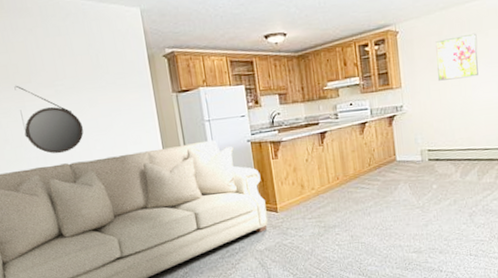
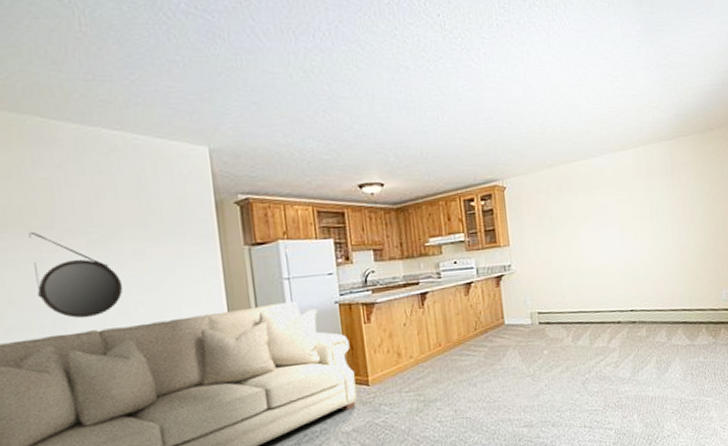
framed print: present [435,33,478,81] -> none [544,192,588,240]

